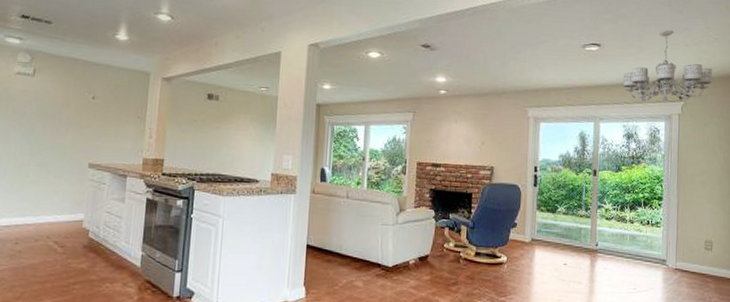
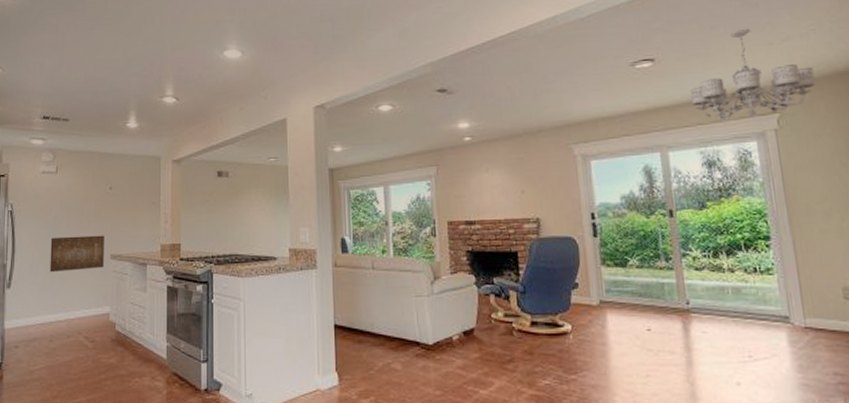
wall art: none [19,140,83,176] -> present [49,235,104,273]

